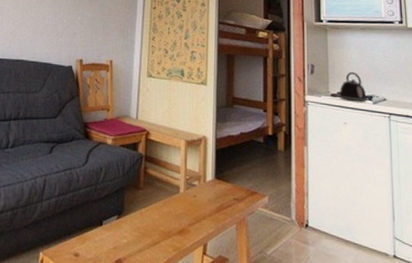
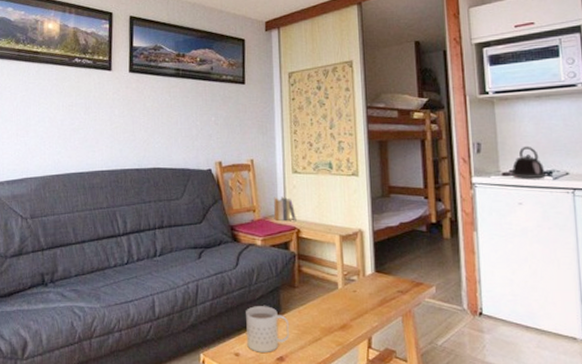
mug: none [87,205,131,254] -> present [246,306,290,352]
books: none [126,98,147,123] -> present [273,196,296,222]

